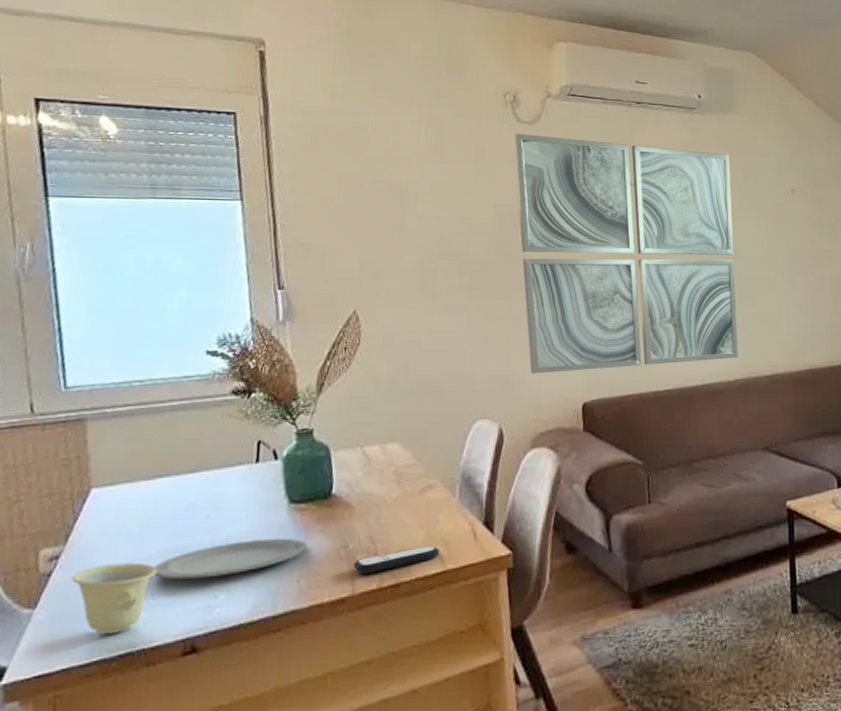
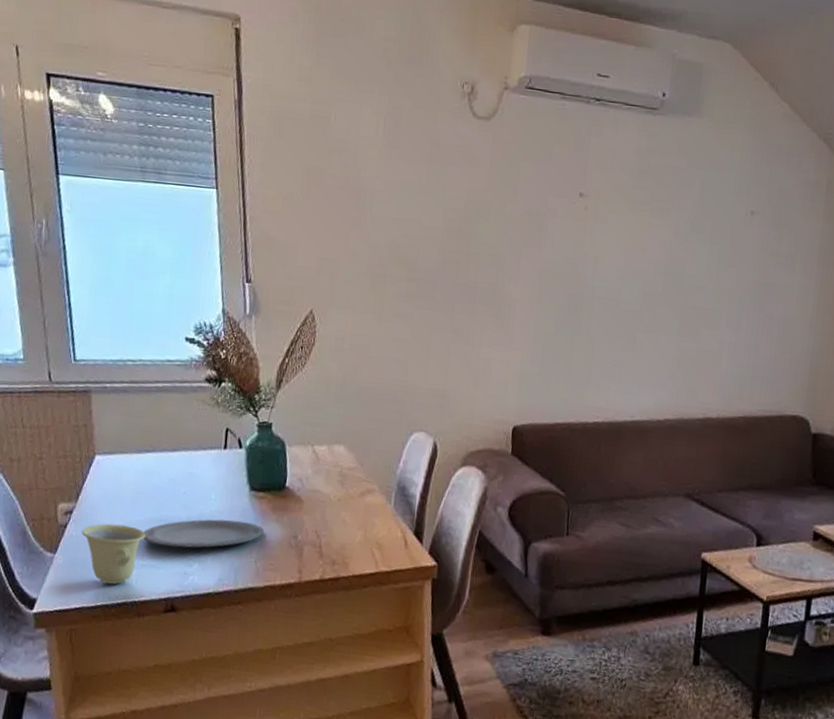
remote control: present [353,545,440,574] -> none [301,546,375,565]
wall art: present [513,133,738,374] -> none [466,129,688,397]

